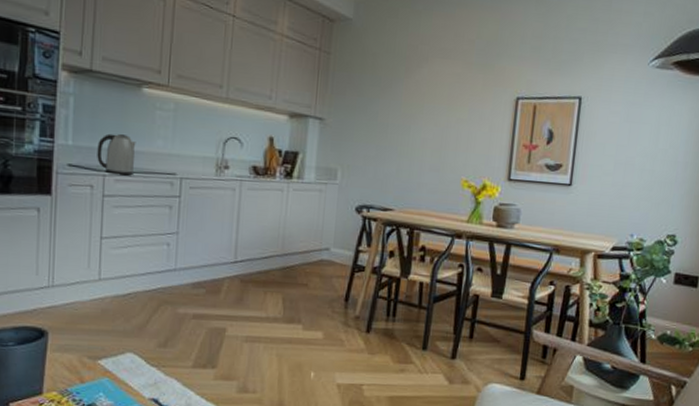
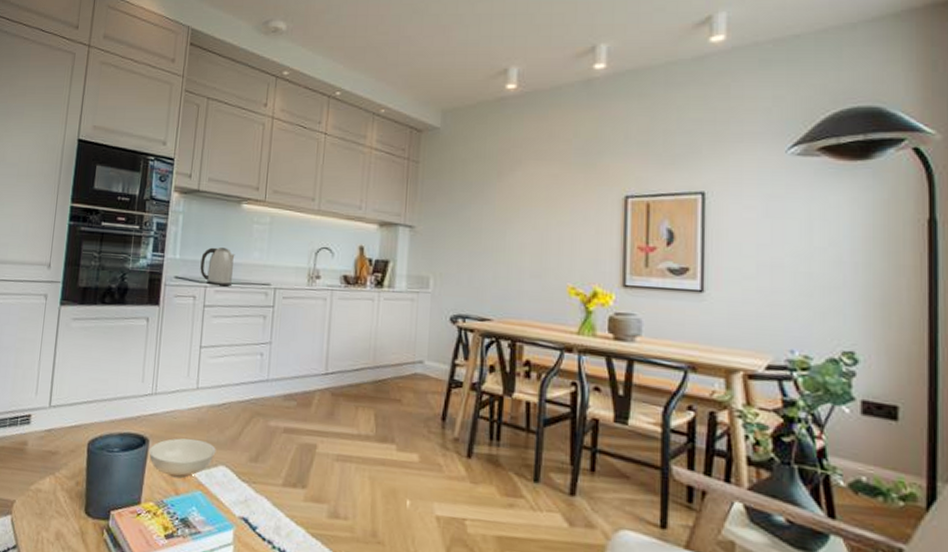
bowl: none [48,328,123,367] -> present [149,438,216,479]

